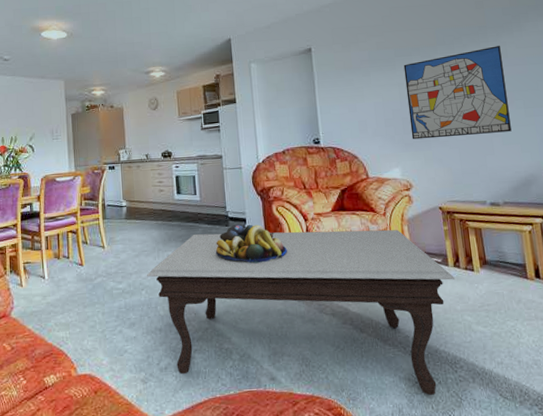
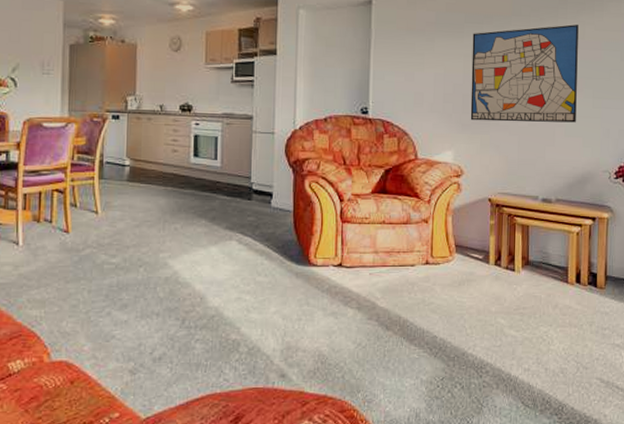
coffee table: present [147,229,455,396] -> none [148,205,494,401]
fruit bowl: present [215,224,287,264] -> none [232,199,316,246]

